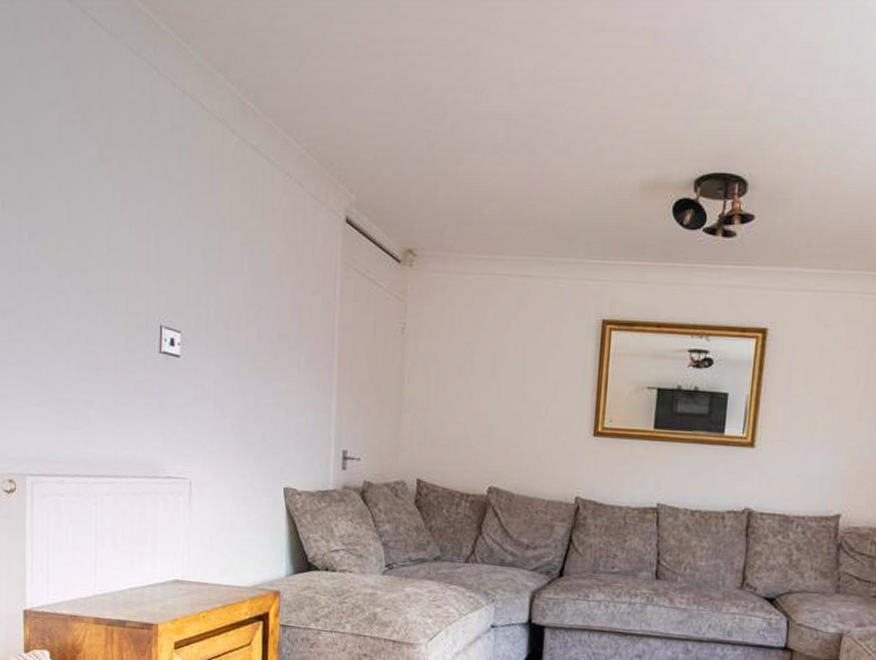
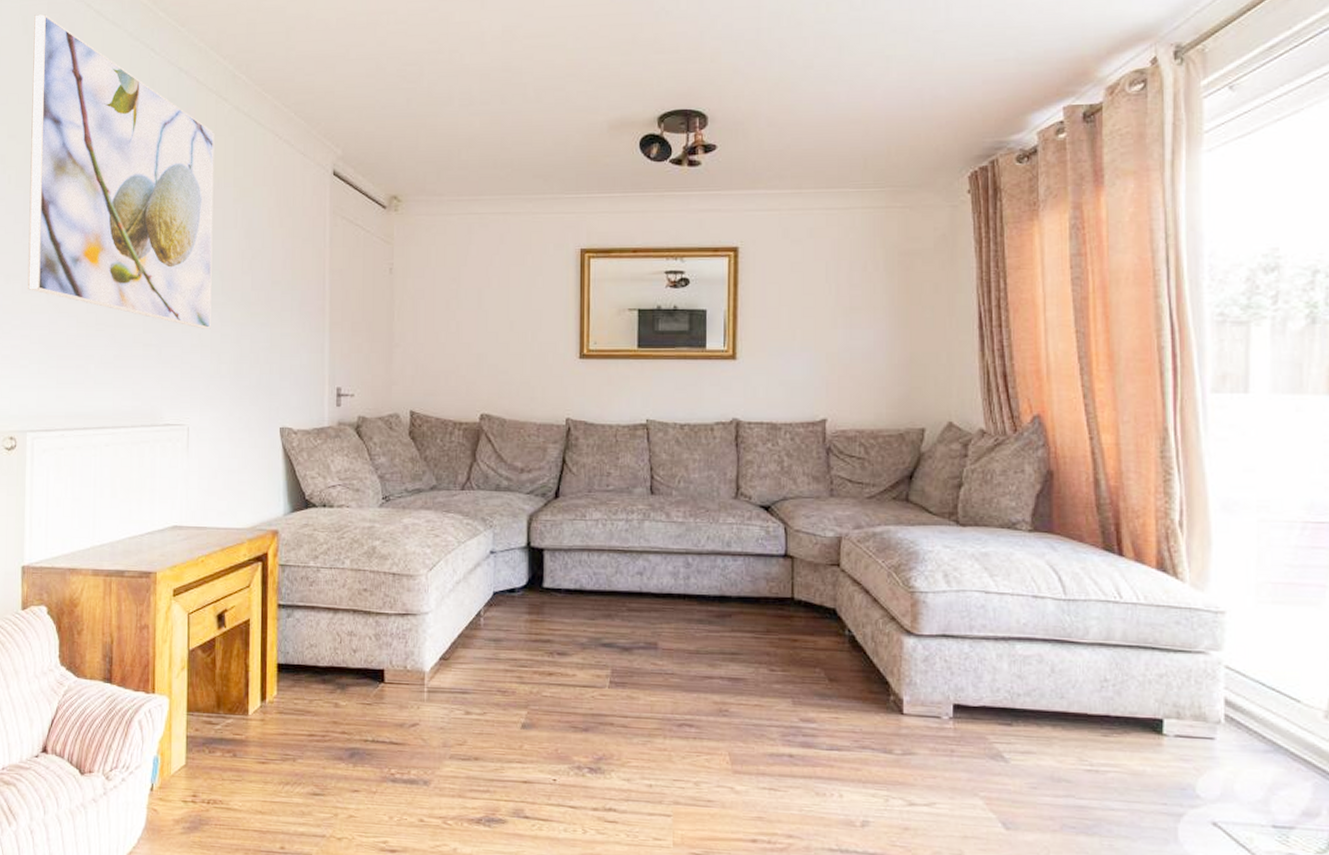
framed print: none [24,19,221,381] -> present [27,14,215,329]

